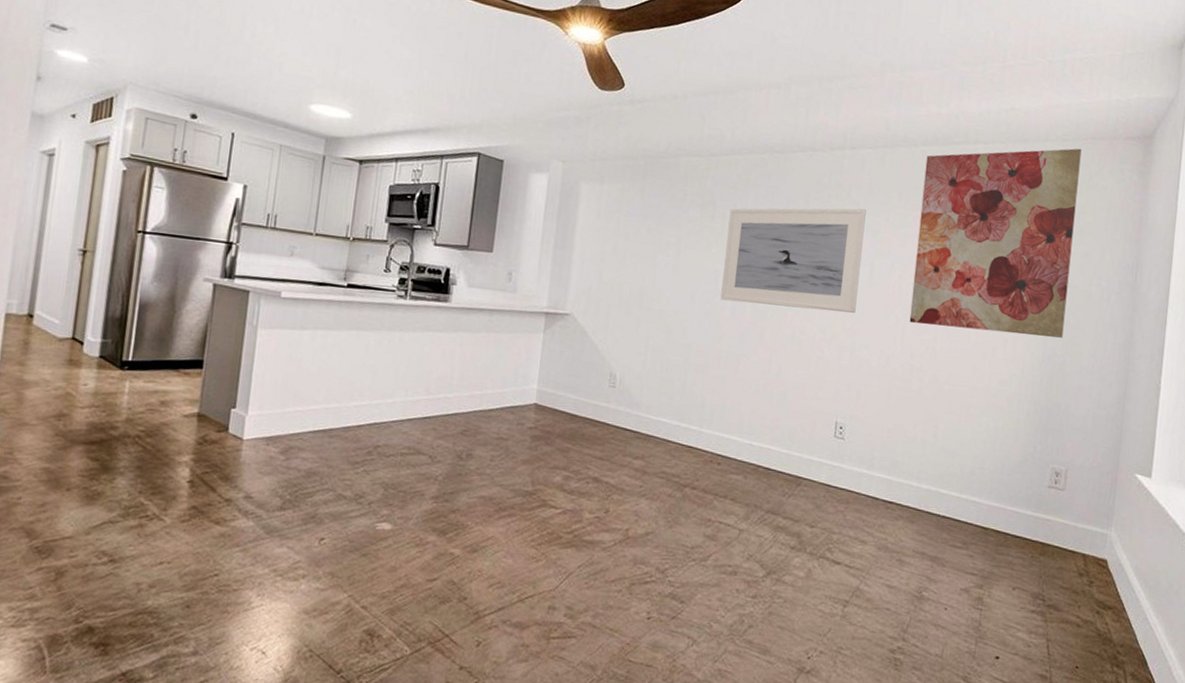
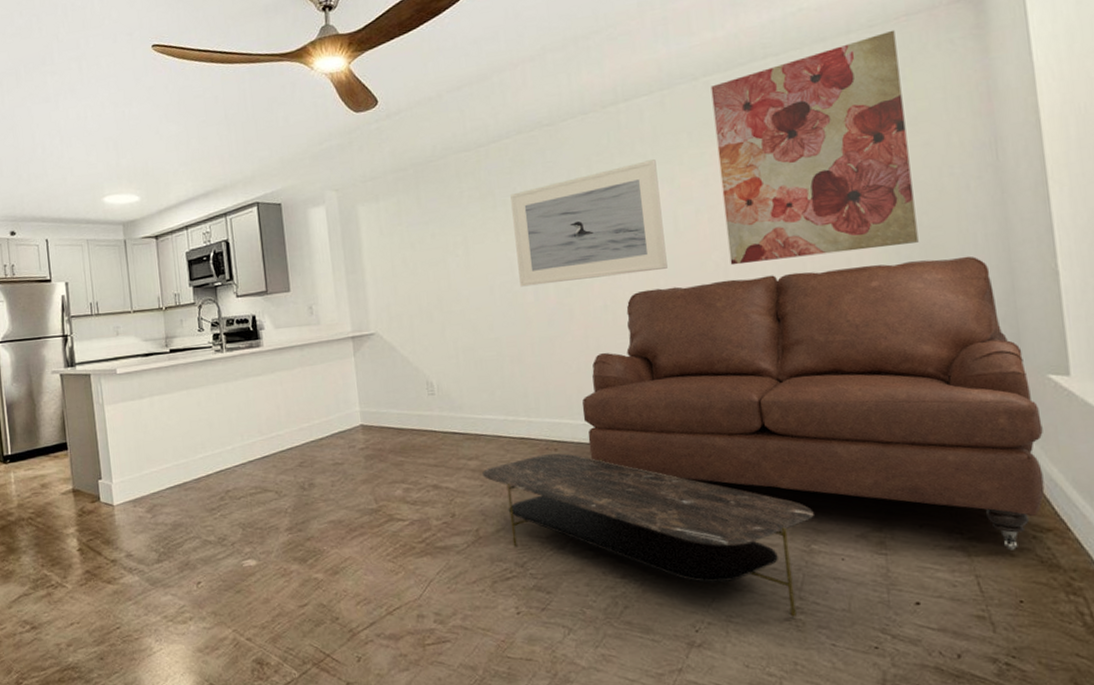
coffee table: none [644,466,931,656] -> present [482,453,814,617]
sofa: none [749,328,1123,621] -> present [582,256,1045,550]

